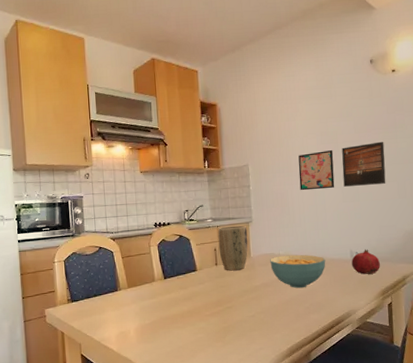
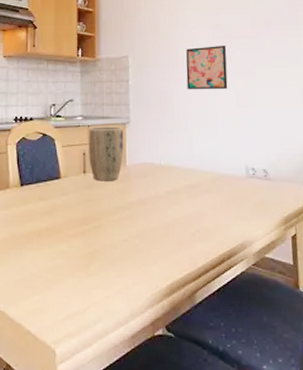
cereal bowl: present [270,254,326,288] -> none [149,166,216,208]
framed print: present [342,141,386,187] -> none [236,39,288,89]
fruit: present [351,248,381,274] -> none [247,164,282,196]

